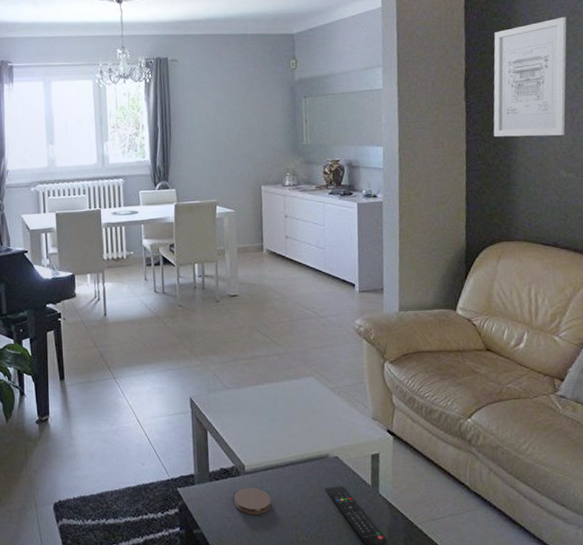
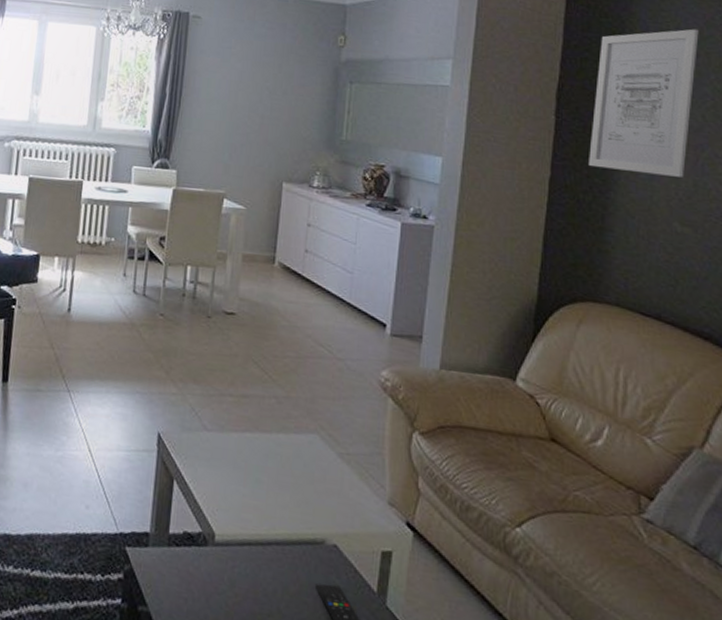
coaster: present [233,487,272,515] -> none [195,563,244,603]

